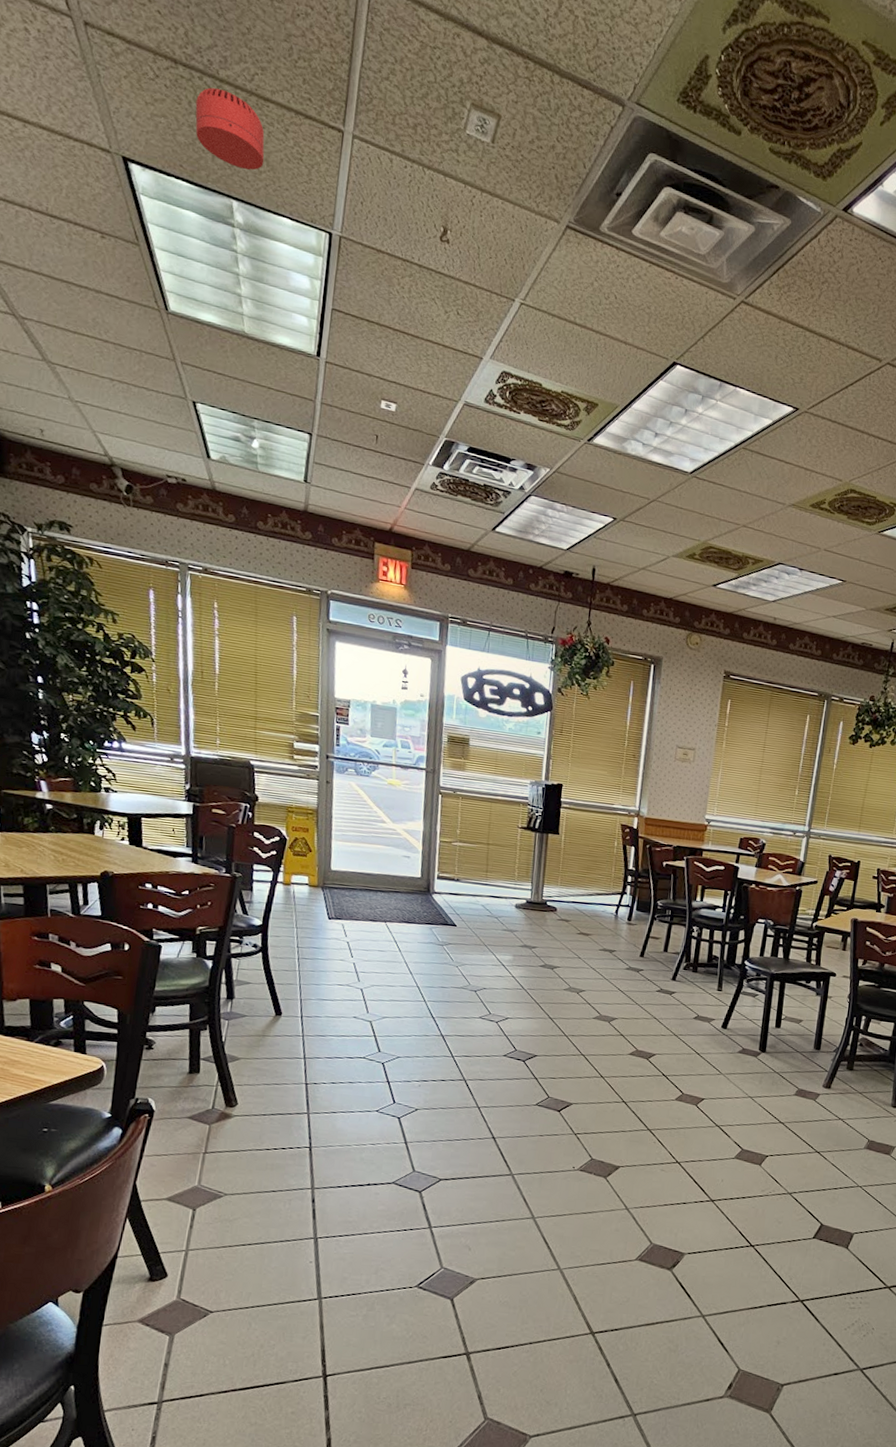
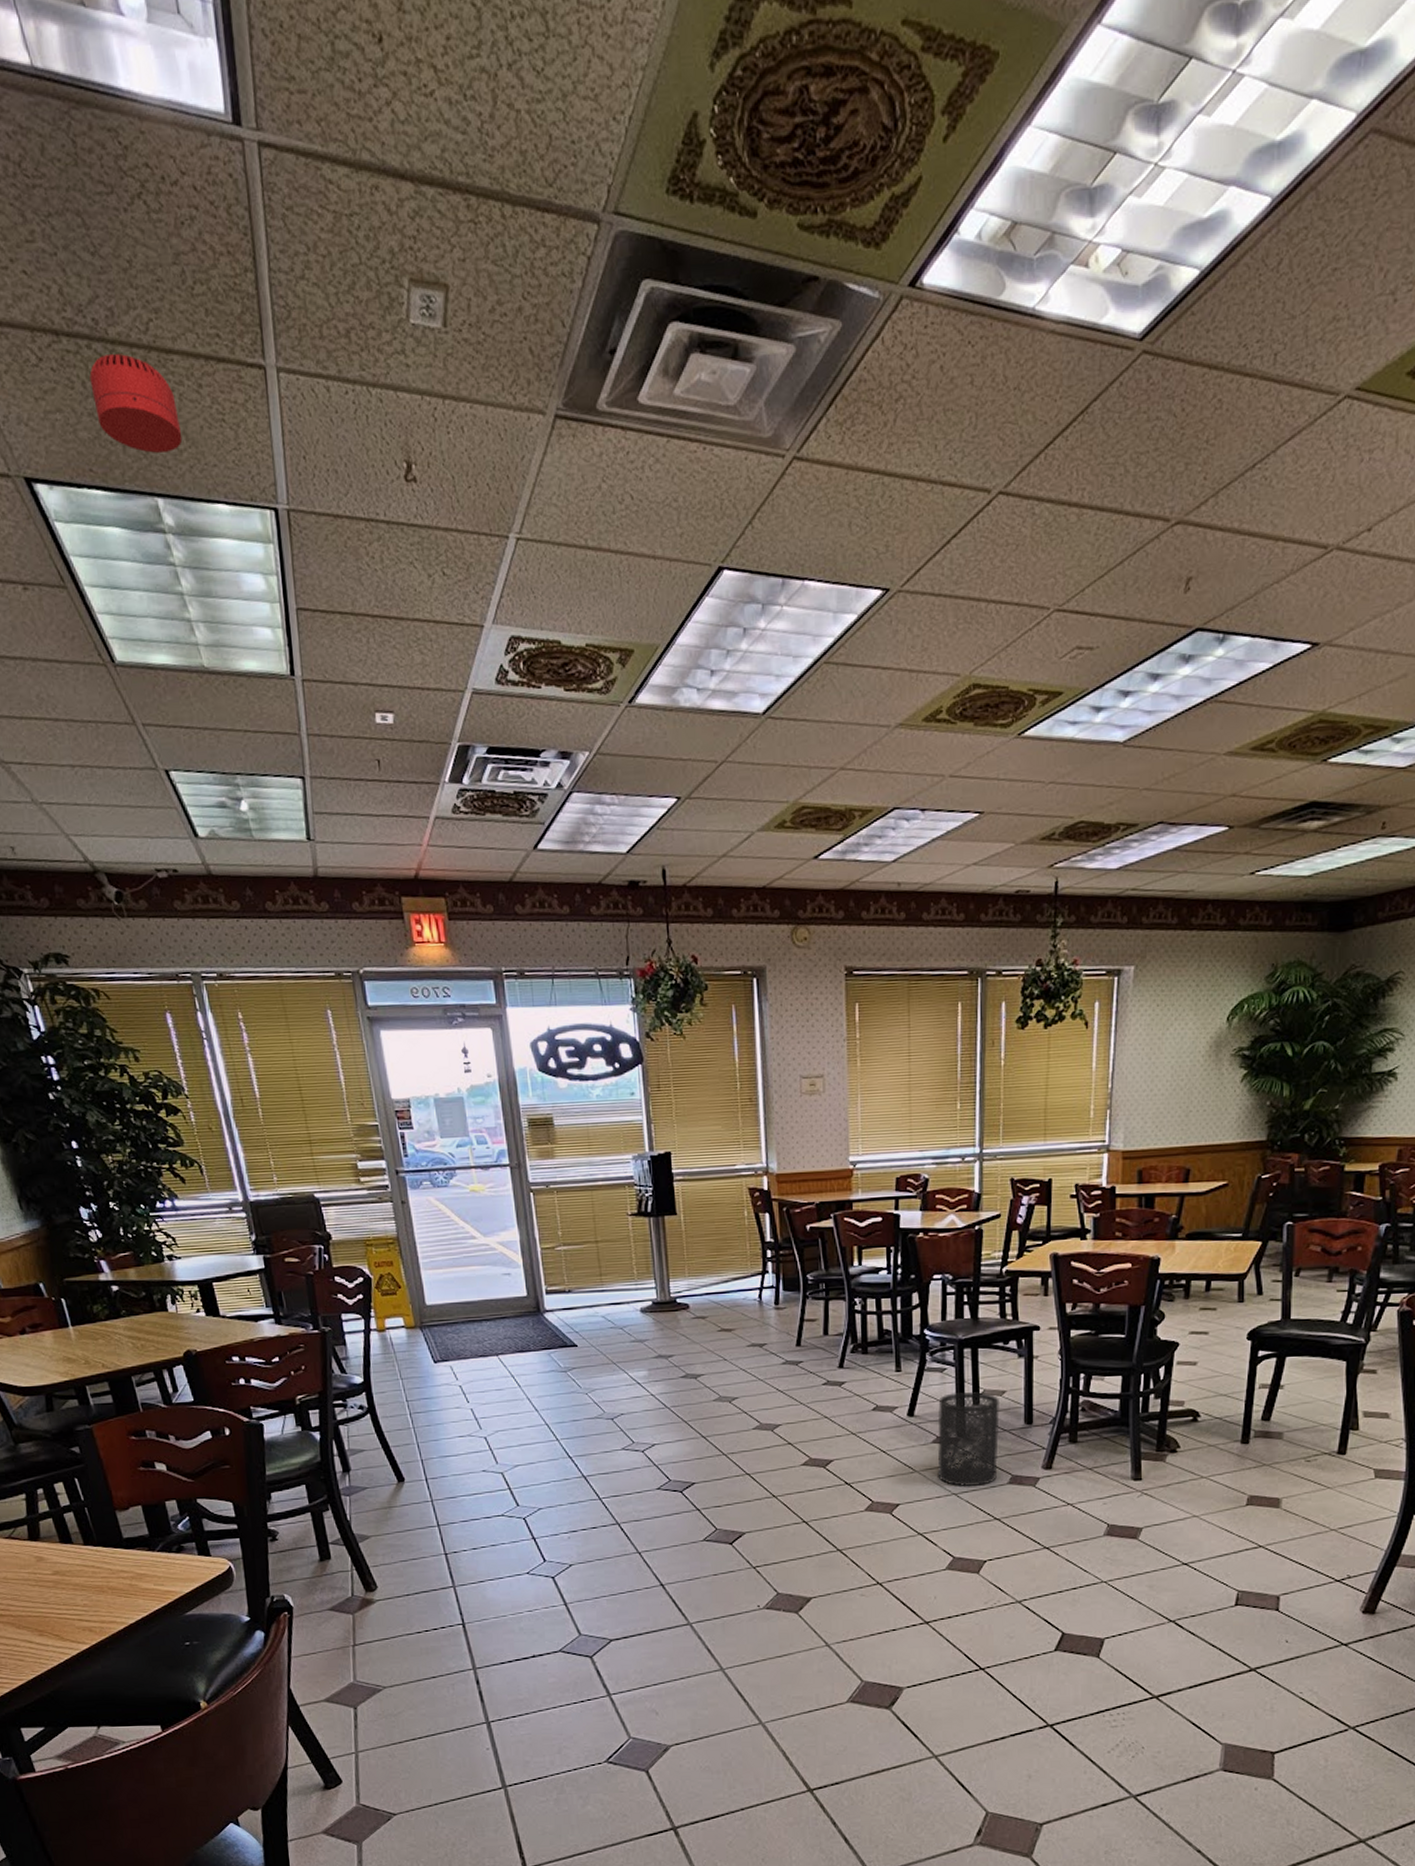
trash can: none [739,1014,797,1094] -> present [937,1392,1001,1487]

